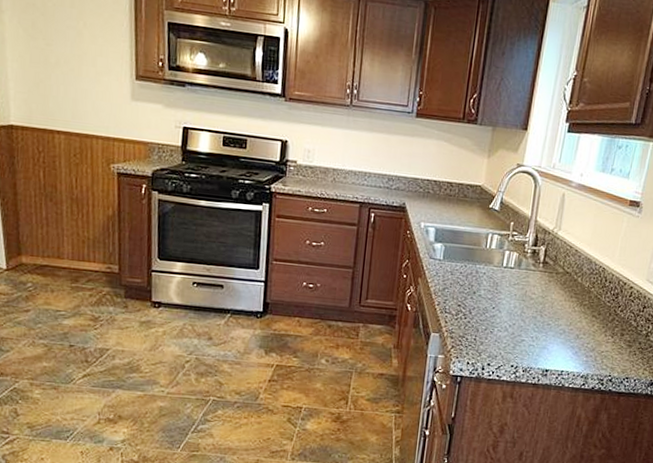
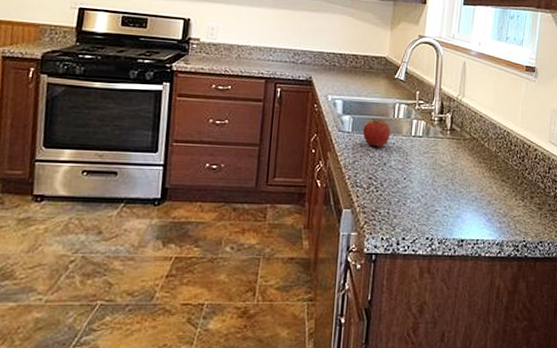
apple: none [454,246,482,276] -> present [363,117,391,147]

